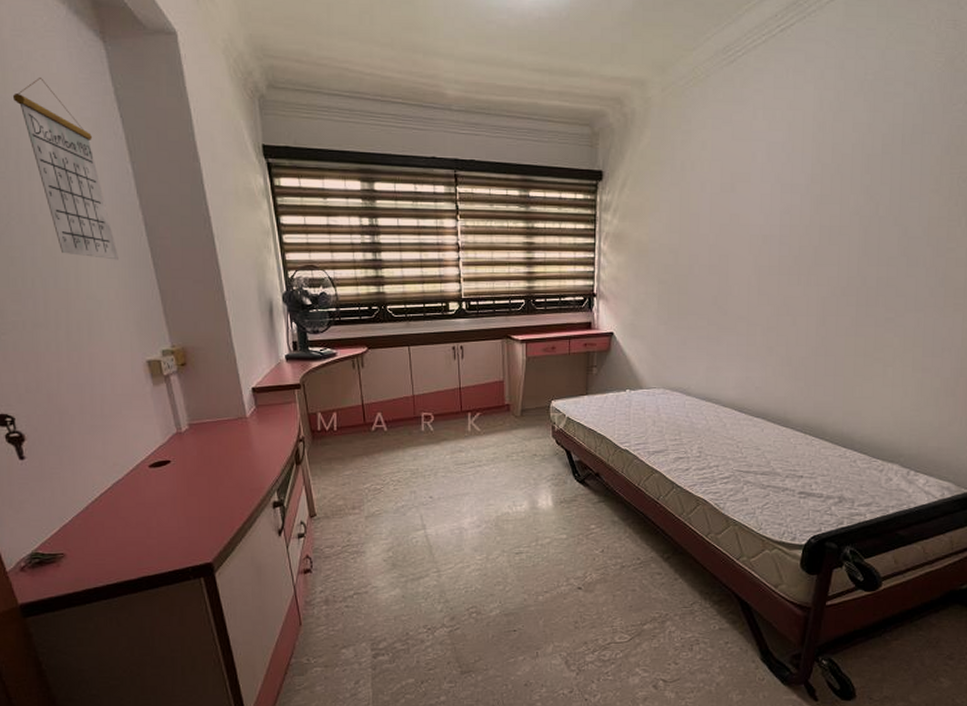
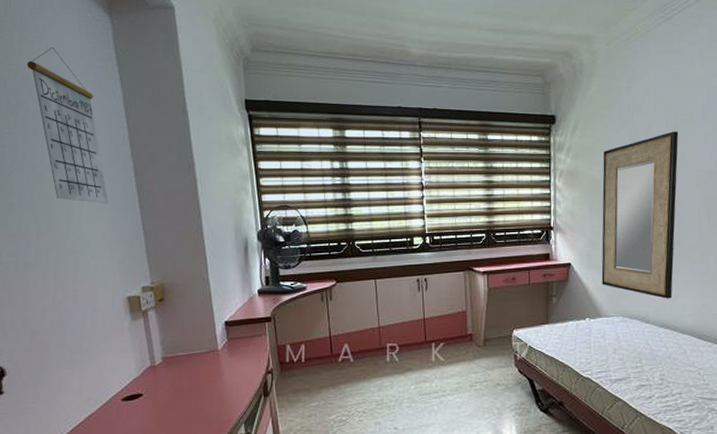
home mirror: none [644,191,734,371] -> present [601,131,679,299]

